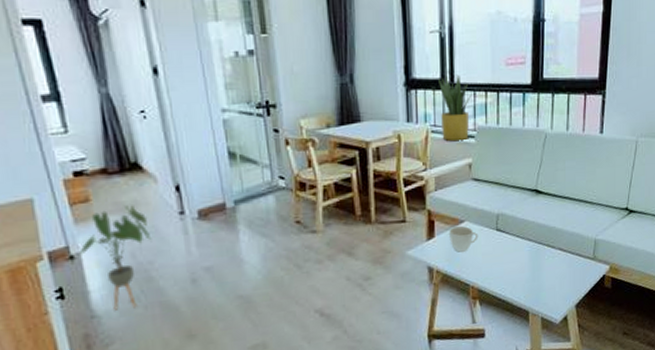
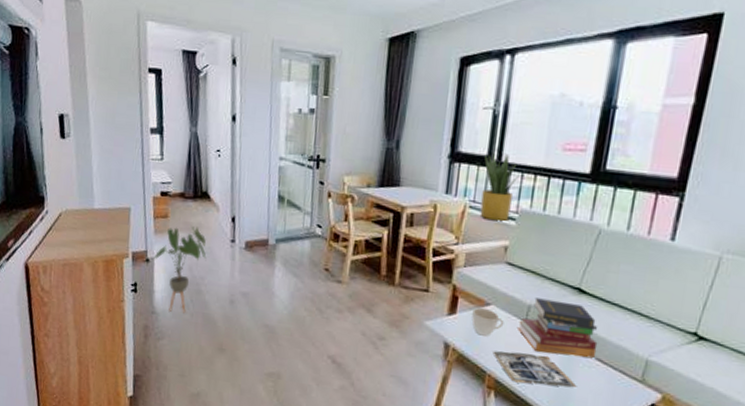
magazine: none [472,256,546,287] -> present [493,351,577,388]
books: none [491,204,557,254] -> present [518,298,598,358]

